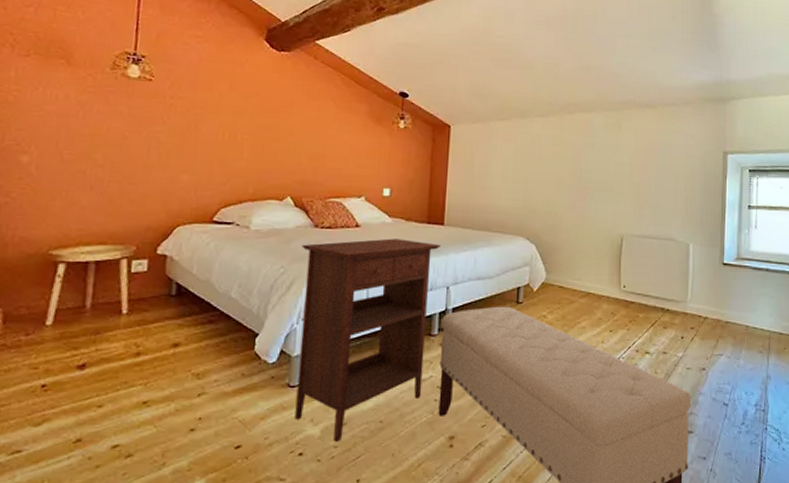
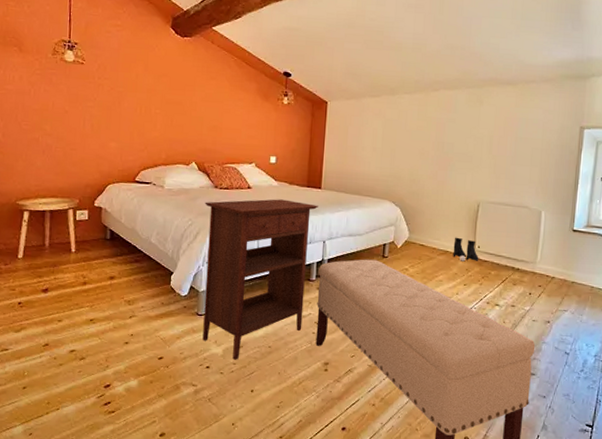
boots: none [596,276,625,304] -> present [453,237,479,262]

